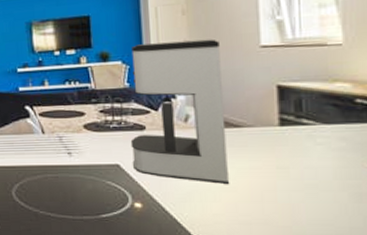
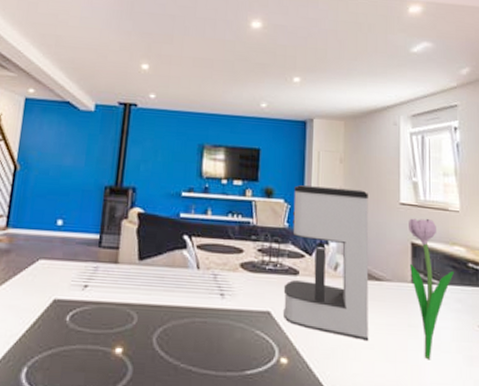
flower: none [273,58,336,200] -> present [409,218,454,362]

